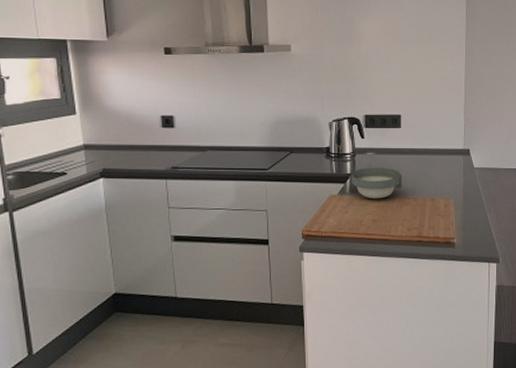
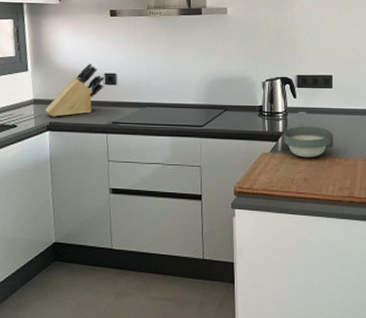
knife block: none [97,104,161,163] -> present [45,63,104,117]

